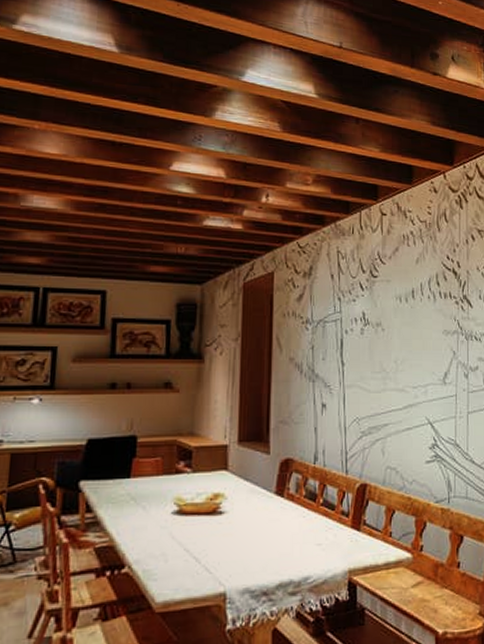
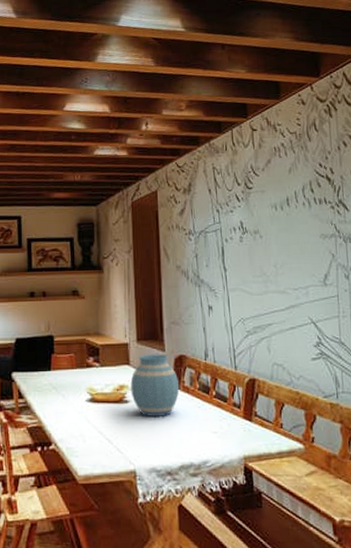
vase: none [226,457,284,529] -> present [130,354,180,416]

